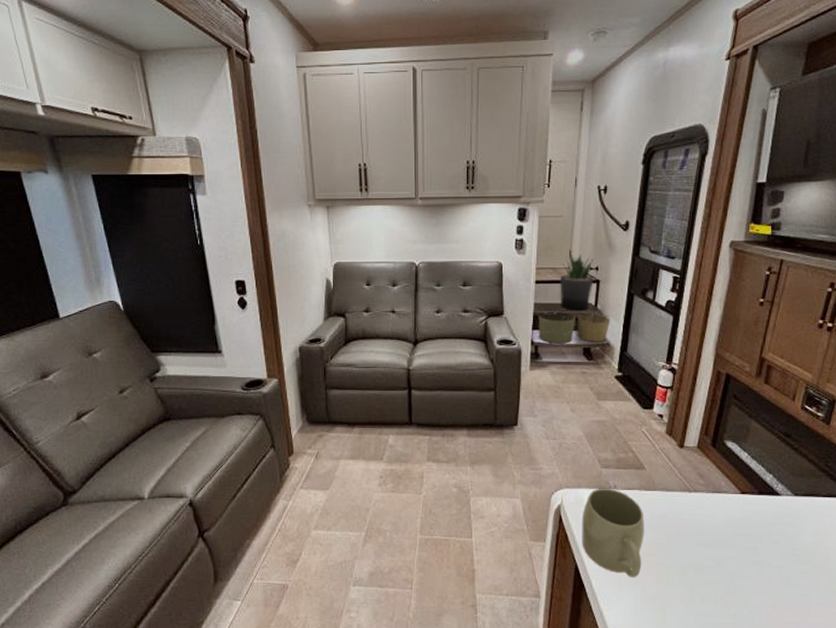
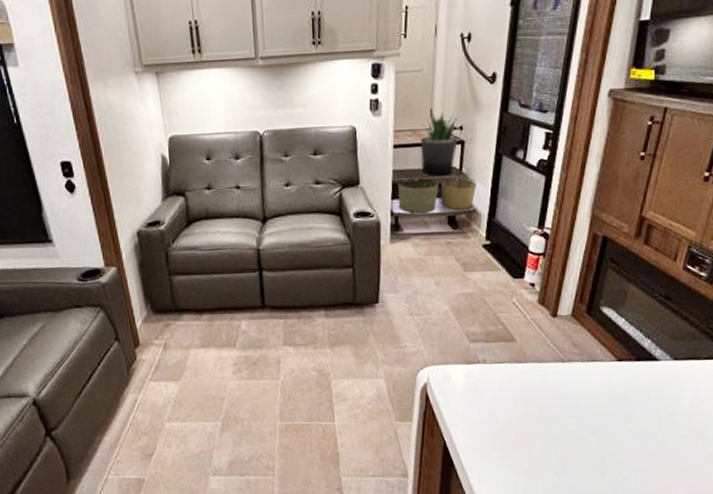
mug: present [582,488,644,578] -> none [449,362,516,453]

